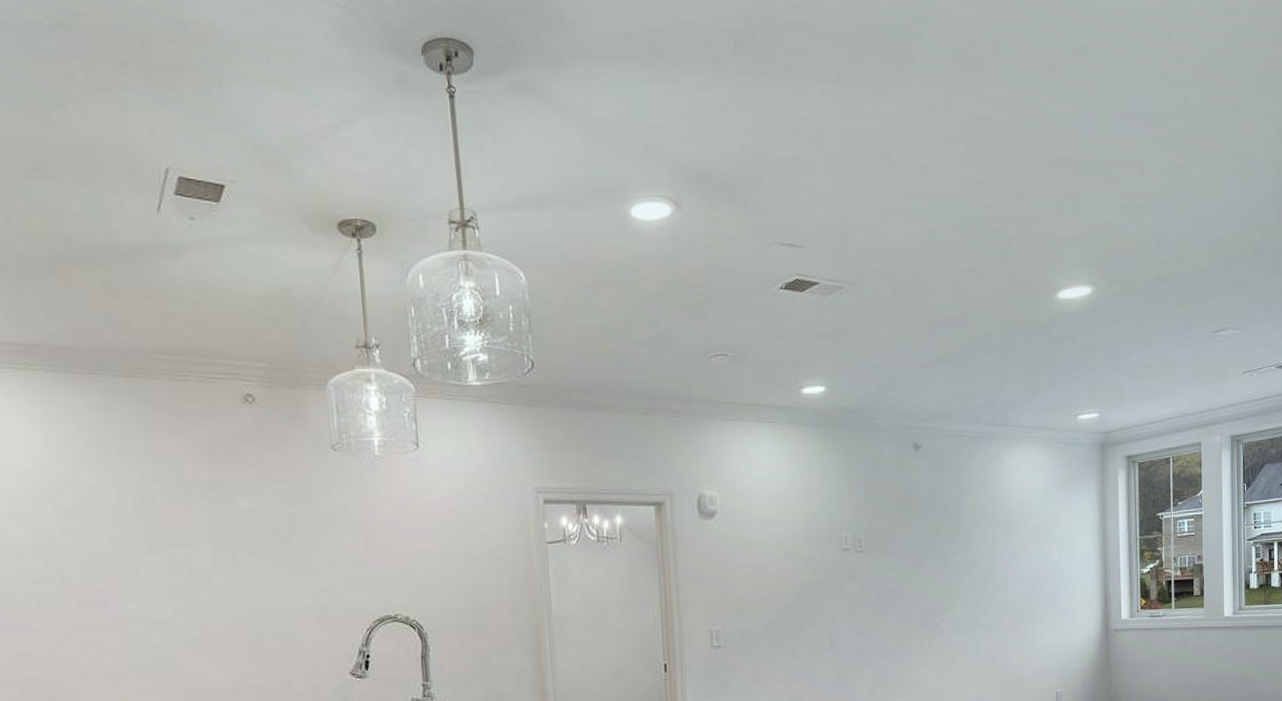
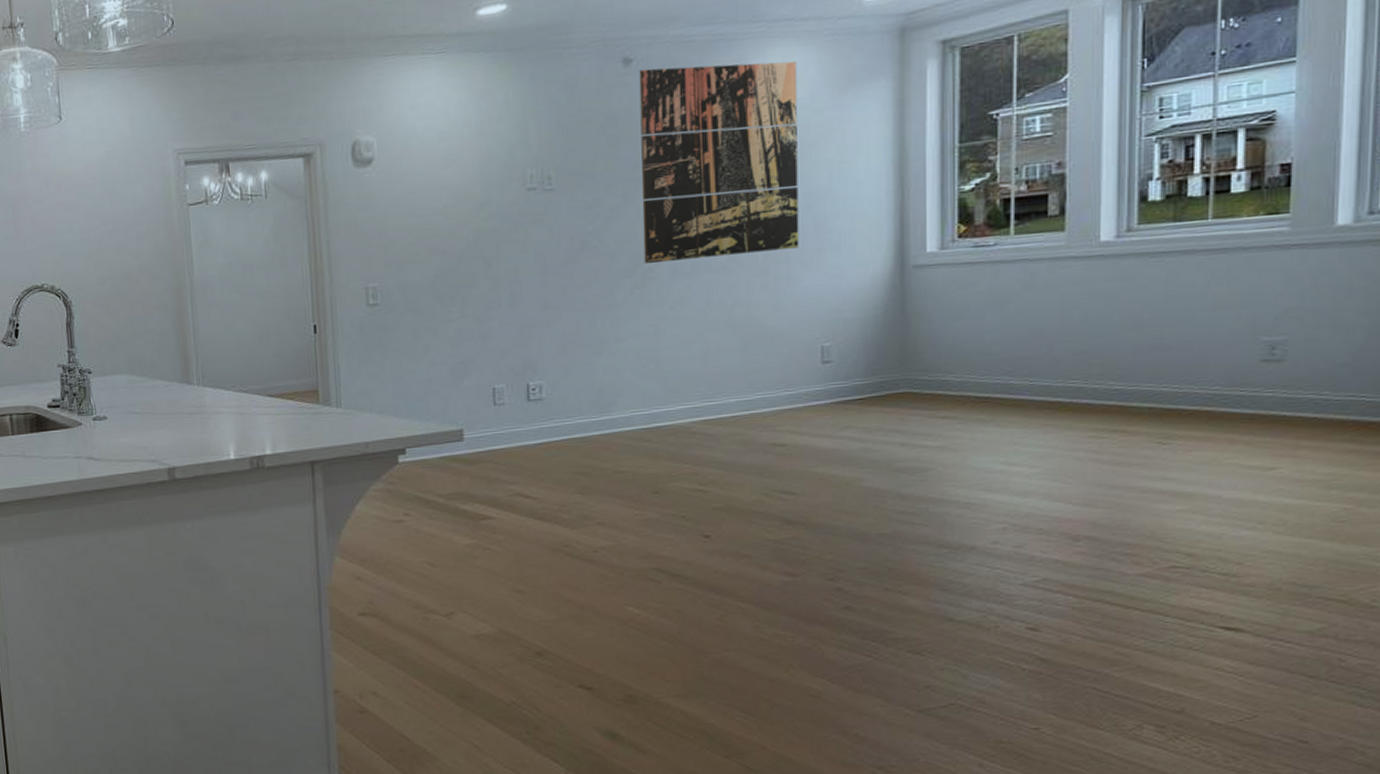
wall art: none [925,455,1040,619] -> present [639,61,799,263]

